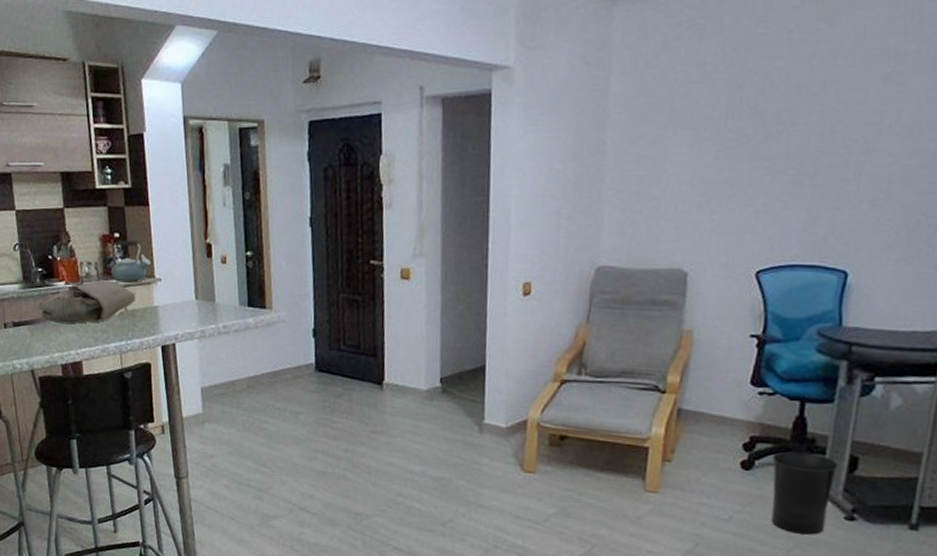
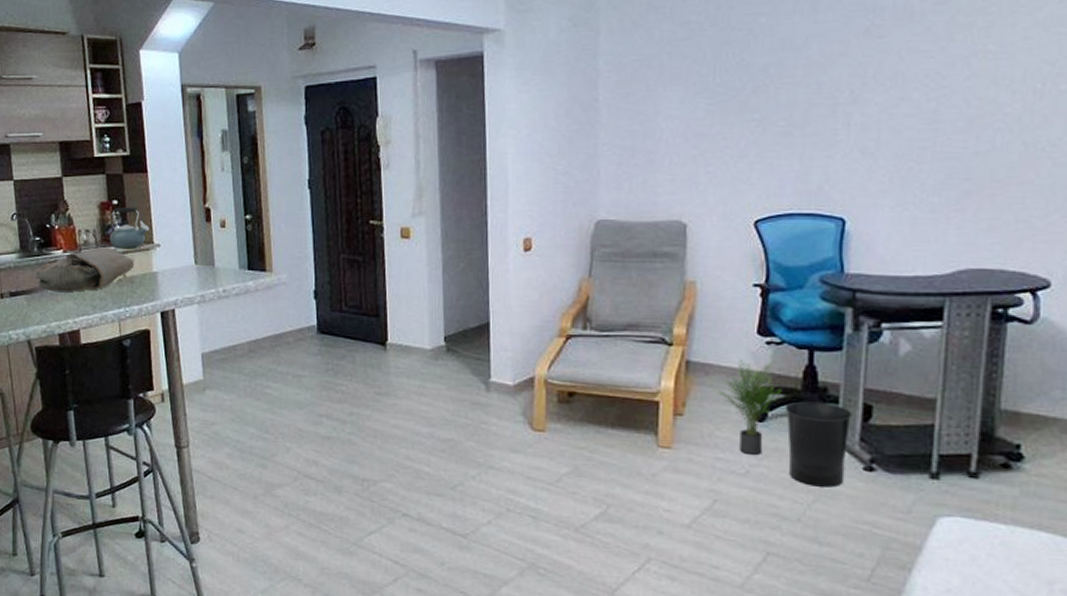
potted plant: none [702,409,771,502] -> present [713,359,782,455]

